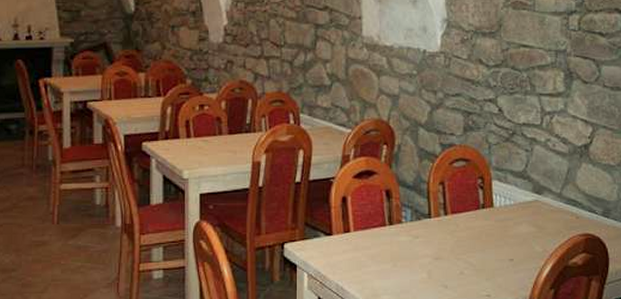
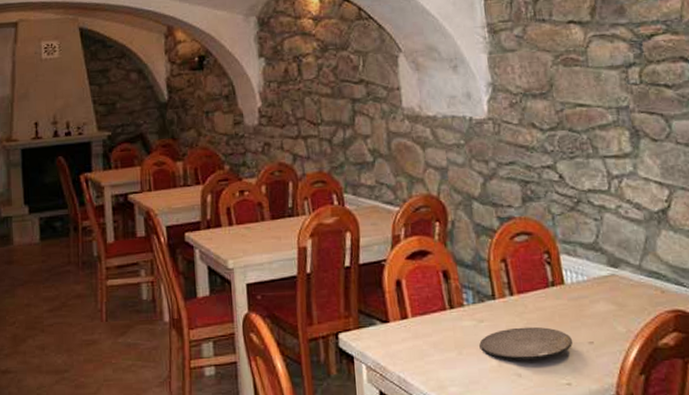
plate: none [413,244,496,273] -> present [479,326,573,360]

